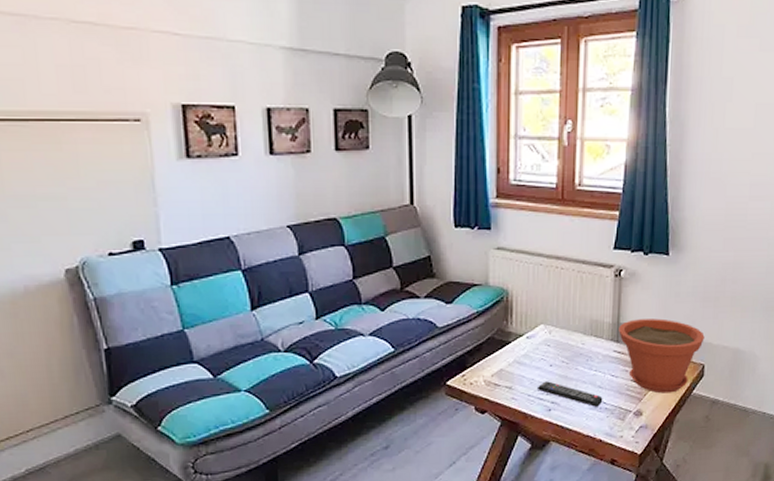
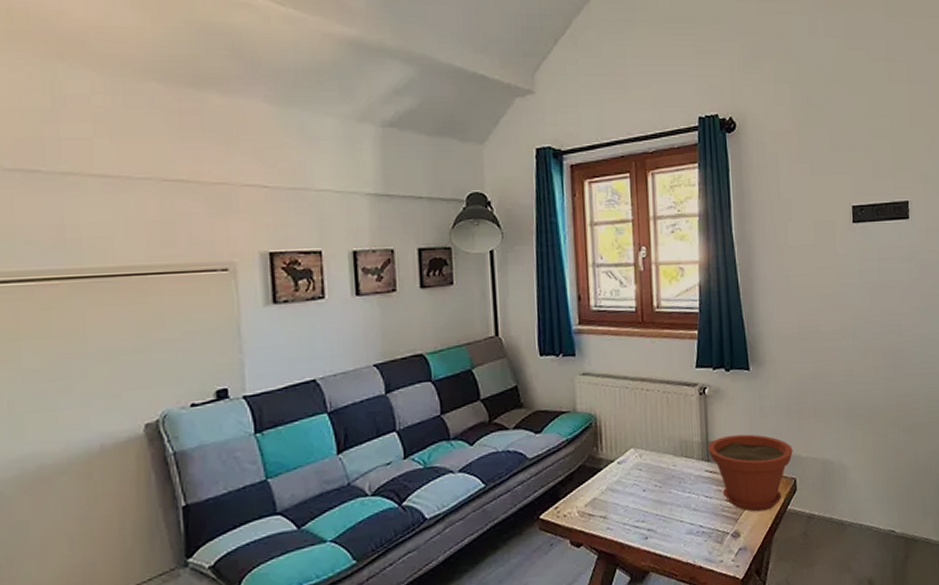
remote control: present [536,381,603,407] -> none [631,507,699,532]

